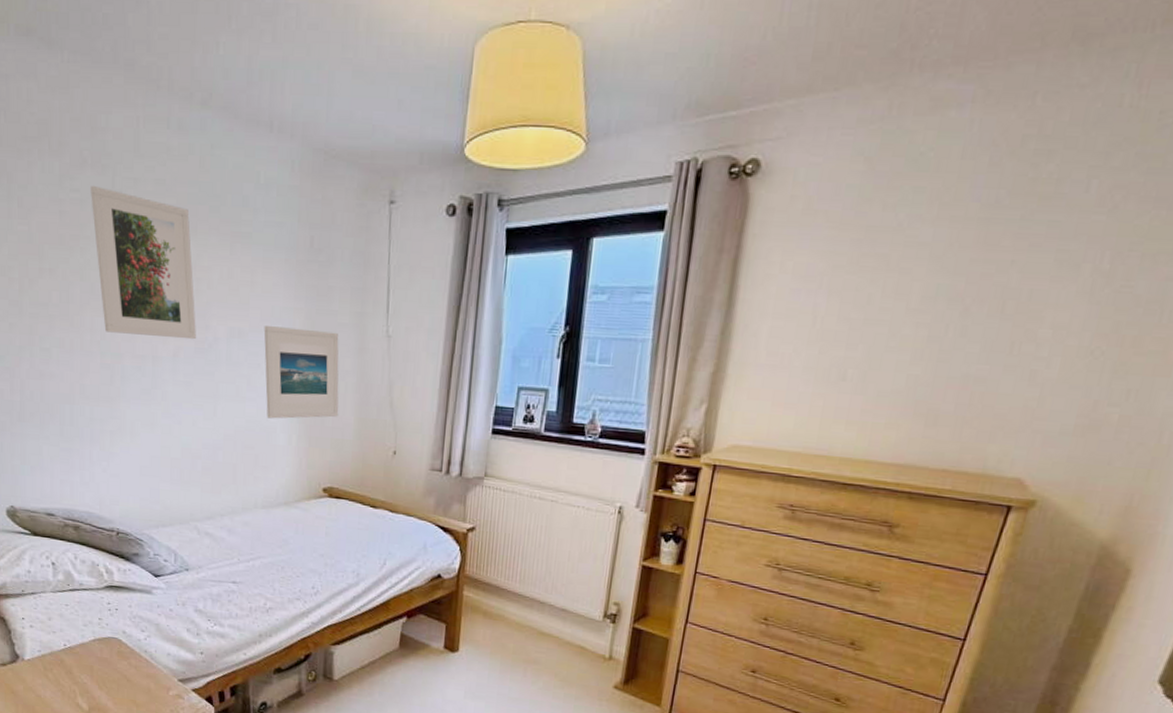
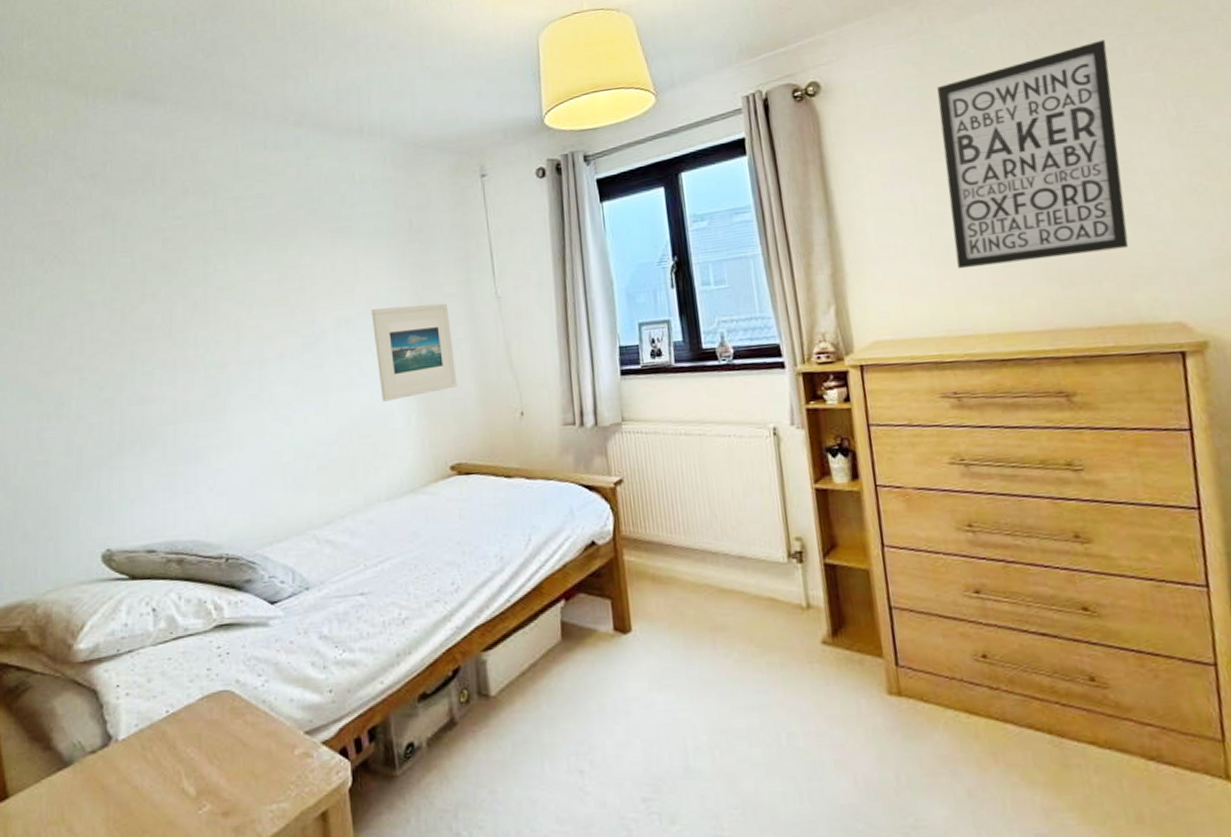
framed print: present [90,186,196,340] -> none [193,210,302,344]
wall art: none [835,168,1073,399] -> present [937,40,1129,270]

